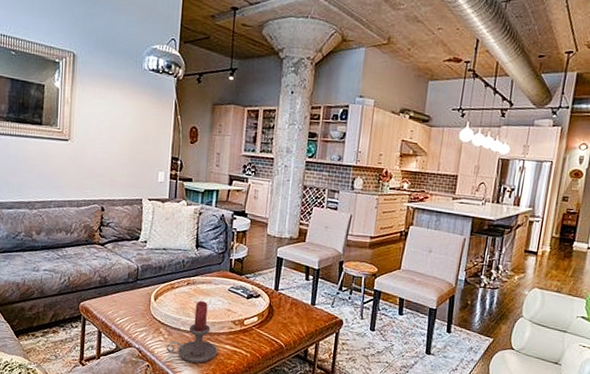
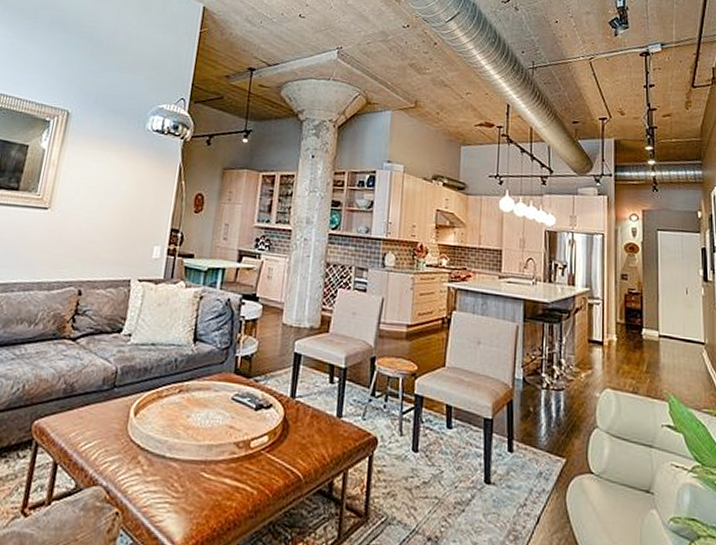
candle holder: present [166,301,218,363] -> none [144,415,215,508]

